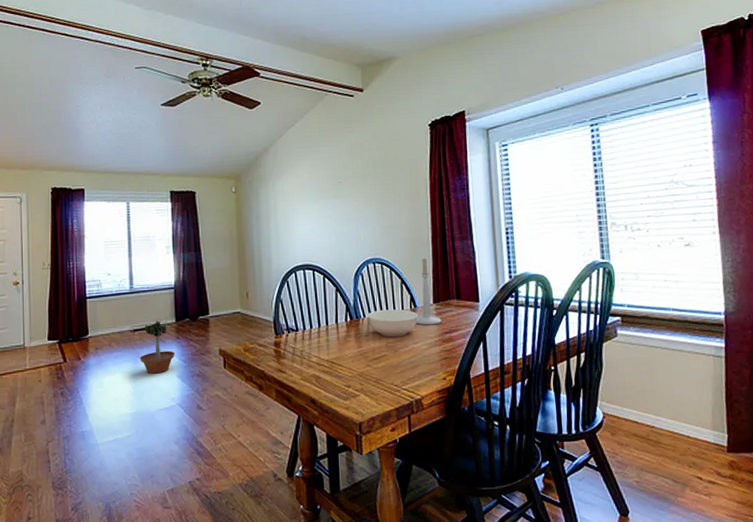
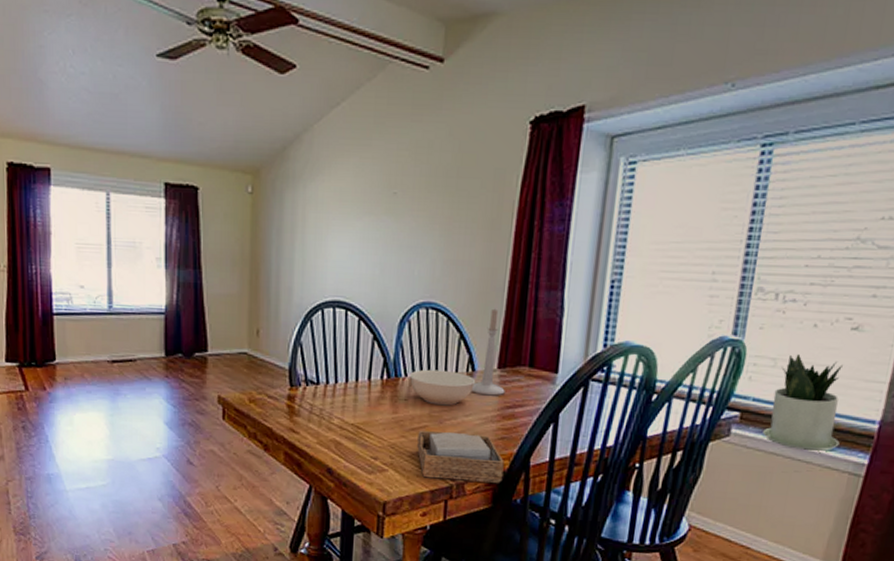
potted tree: present [140,317,175,374] -> none [119,349,162,417]
napkin holder: none [380,357,451,398] -> present [417,430,504,484]
planter: none [641,268,700,342] -> present [763,354,843,452]

